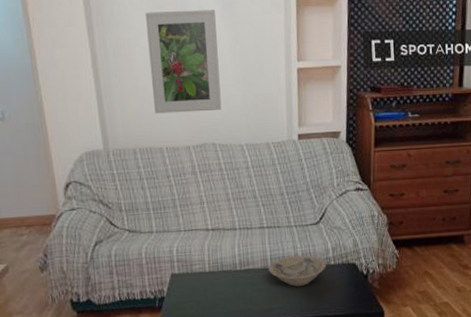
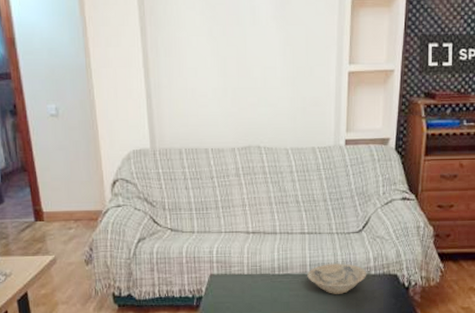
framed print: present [145,10,222,114] -> none [197,10,269,114]

